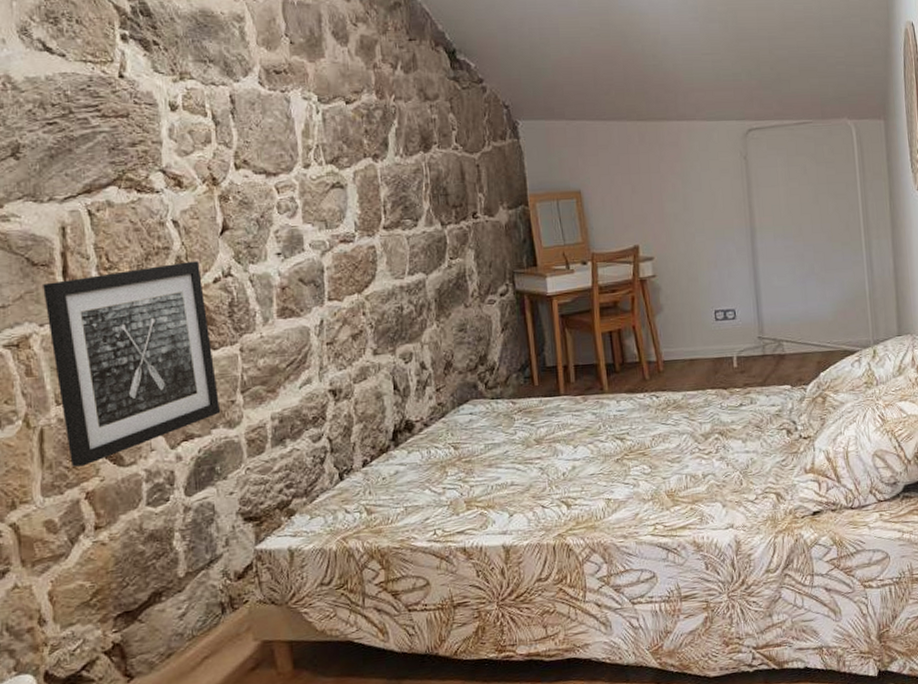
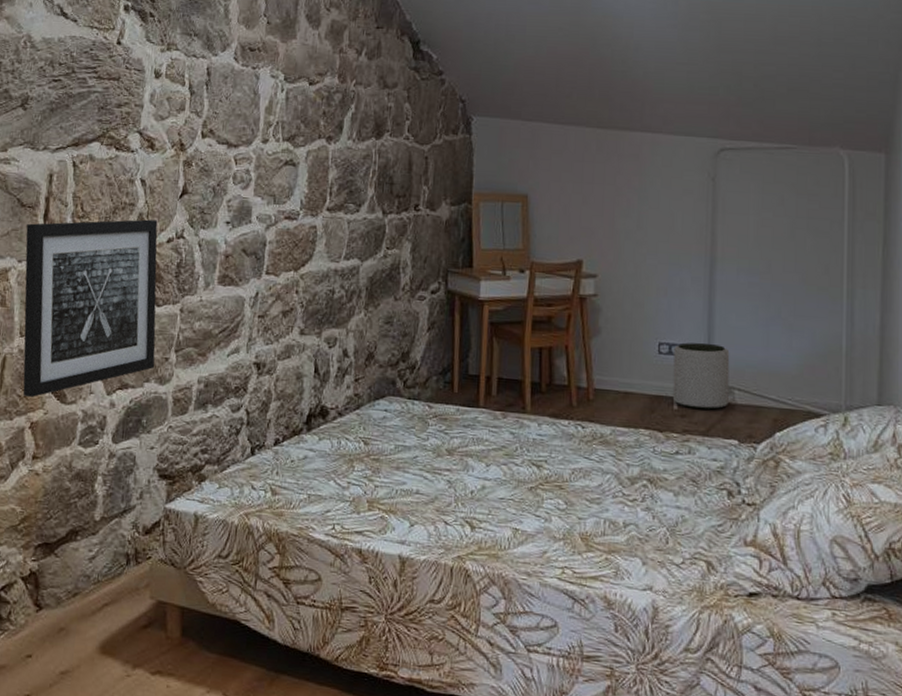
plant pot: none [728,304,779,364] -> present [672,342,730,410]

